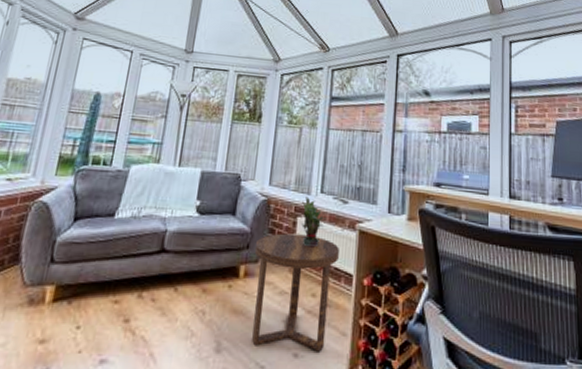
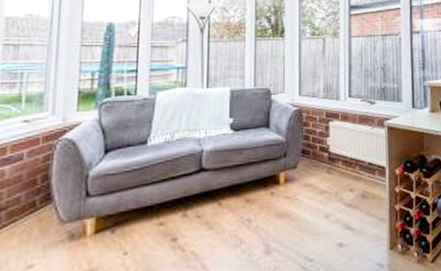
side table: present [252,233,339,352] -> none [292,137,371,243]
potted plant: present [301,197,327,248] -> none [332,102,357,148]

